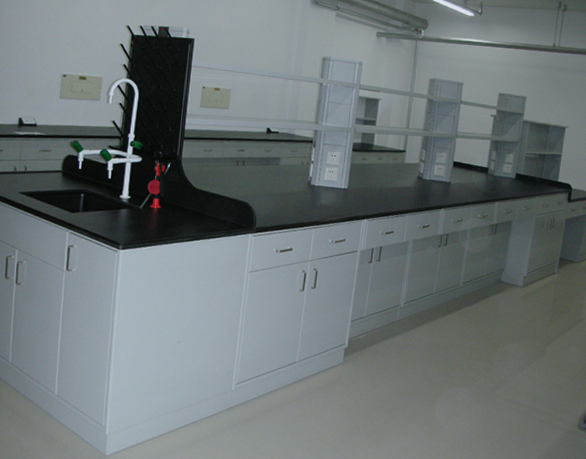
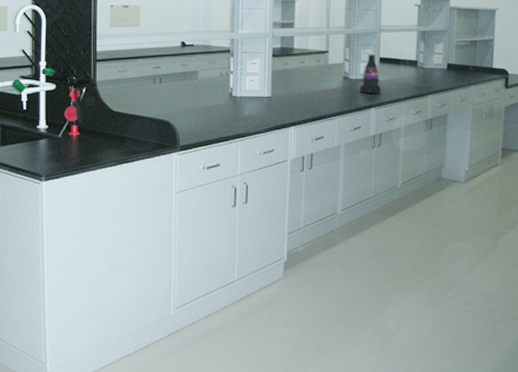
beverage bottle: none [431,155,452,196] -> present [359,52,381,94]

